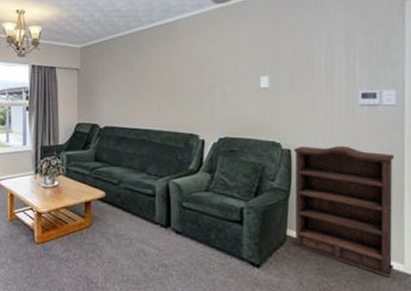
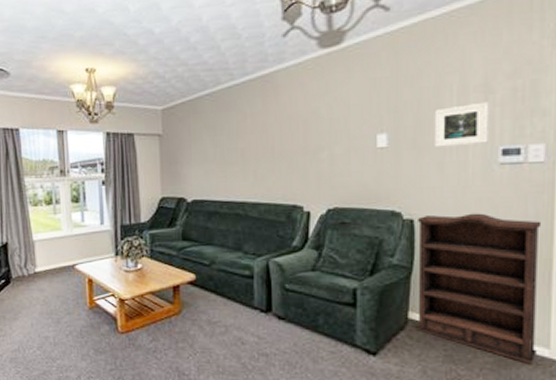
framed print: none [307,53,350,89] -> present [434,101,489,147]

